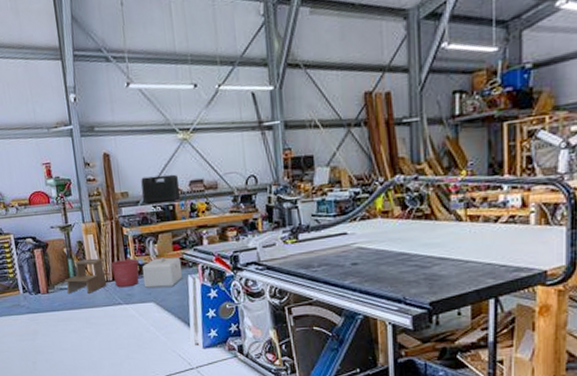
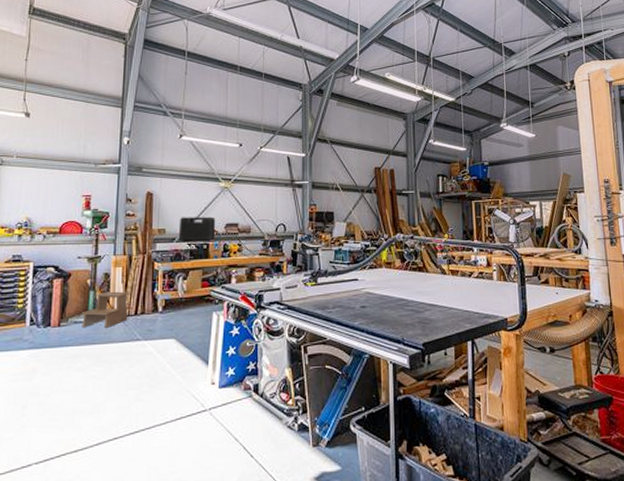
bucket: present [110,259,140,288] -> none [135,294,166,323]
tool box: present [142,257,183,288] -> none [167,293,208,324]

